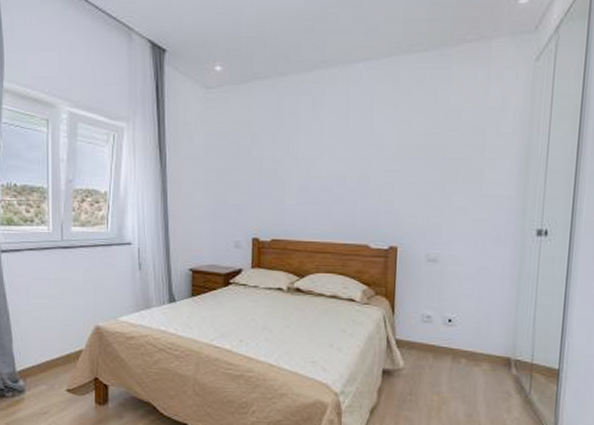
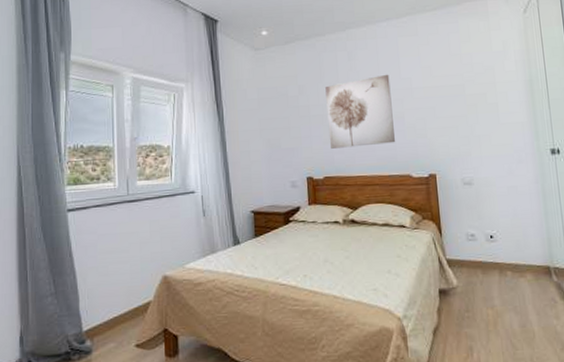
wall art: none [281,127,359,209] -> present [325,74,395,149]

